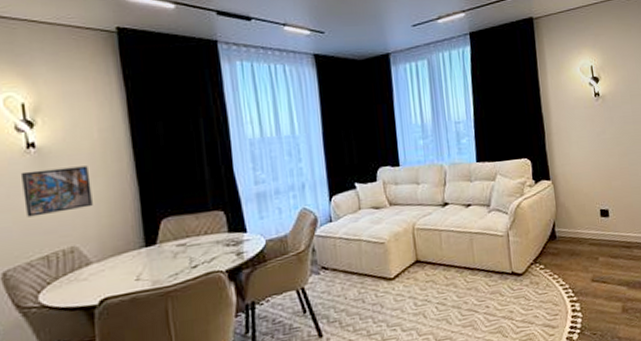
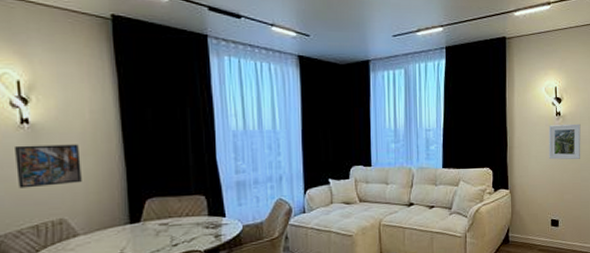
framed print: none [588,103,626,145] -> present [549,123,581,160]

